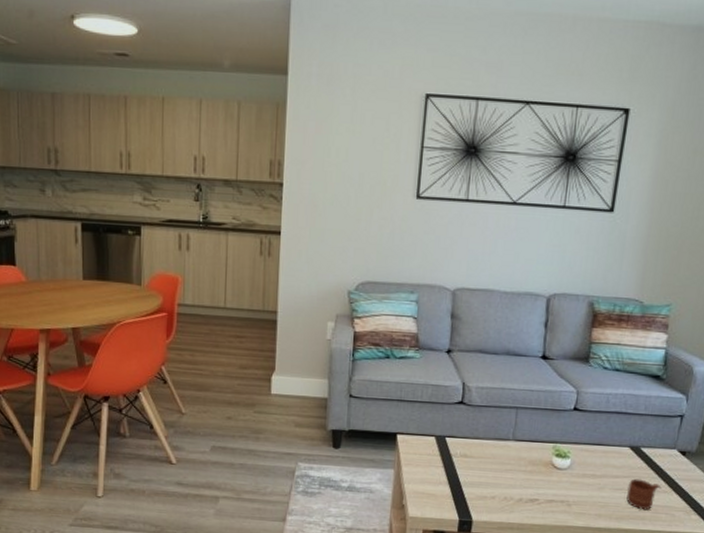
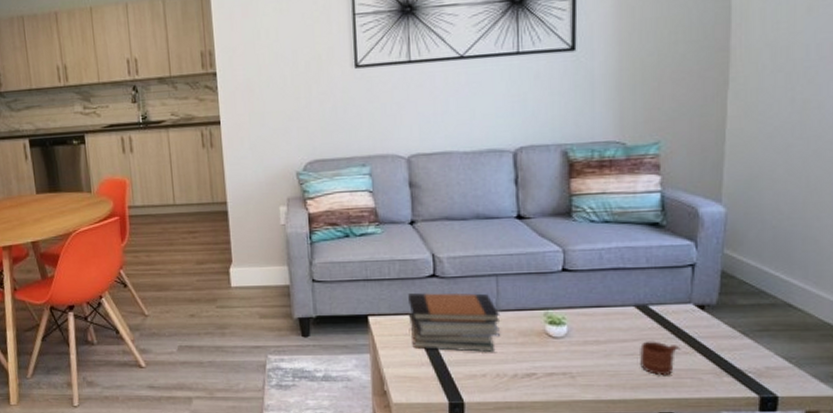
book stack: none [433,417,515,478] -> present [408,292,501,353]

